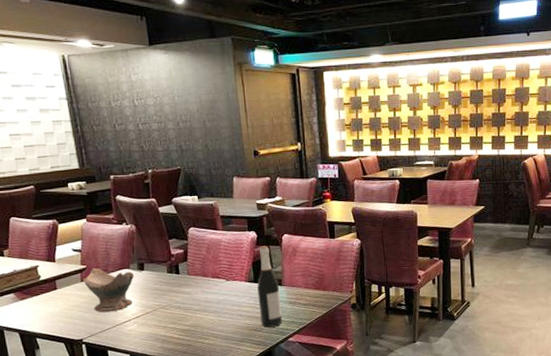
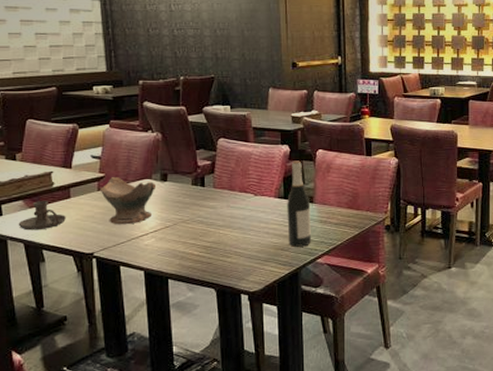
candle holder: none [12,293,55,321] -> present [18,201,66,231]

